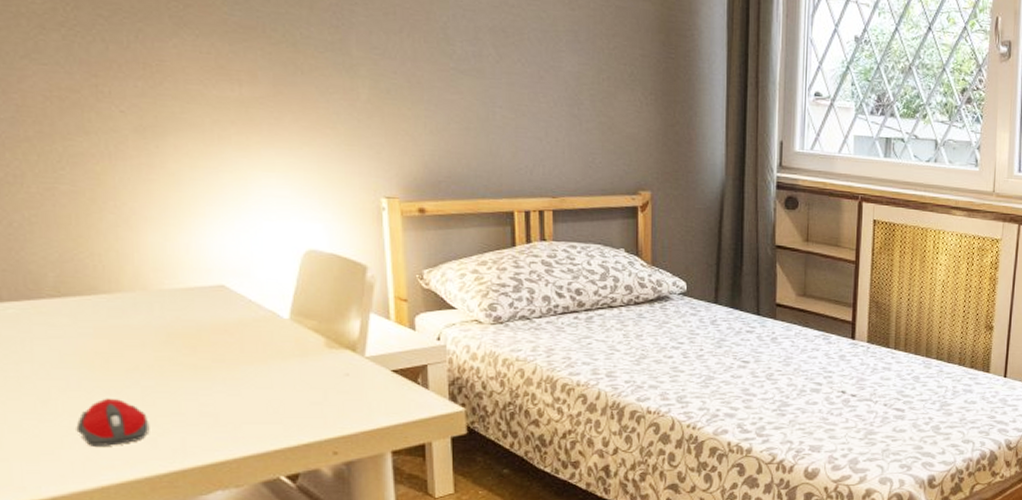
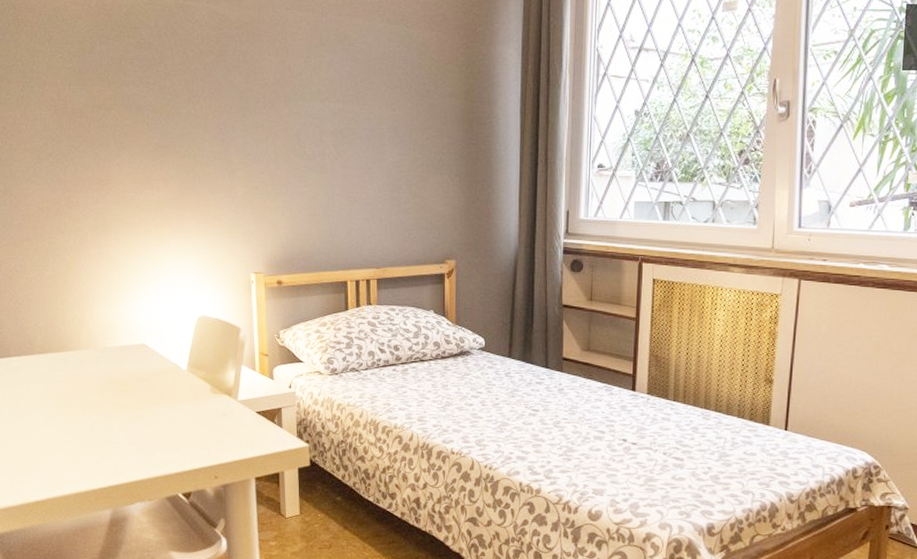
computer mouse: present [76,398,150,446] -> none [51,428,96,465]

